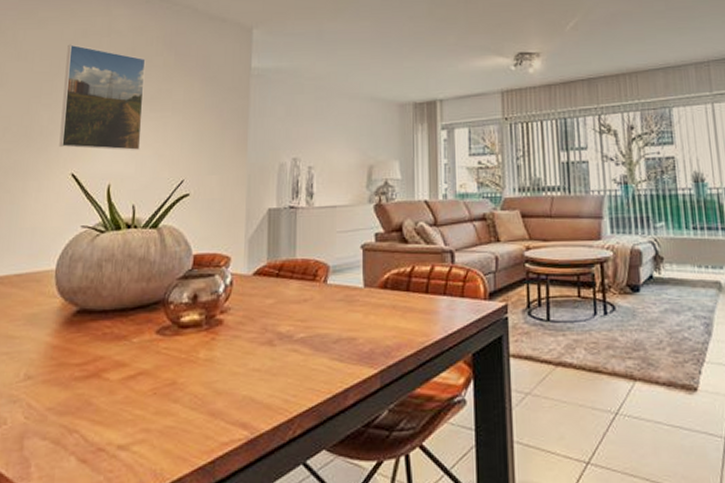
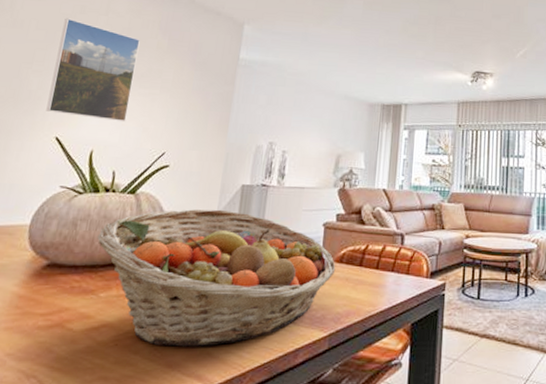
fruit basket: none [123,238,380,393] -> present [97,209,336,347]

